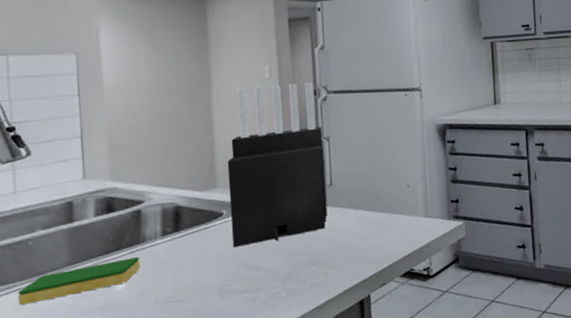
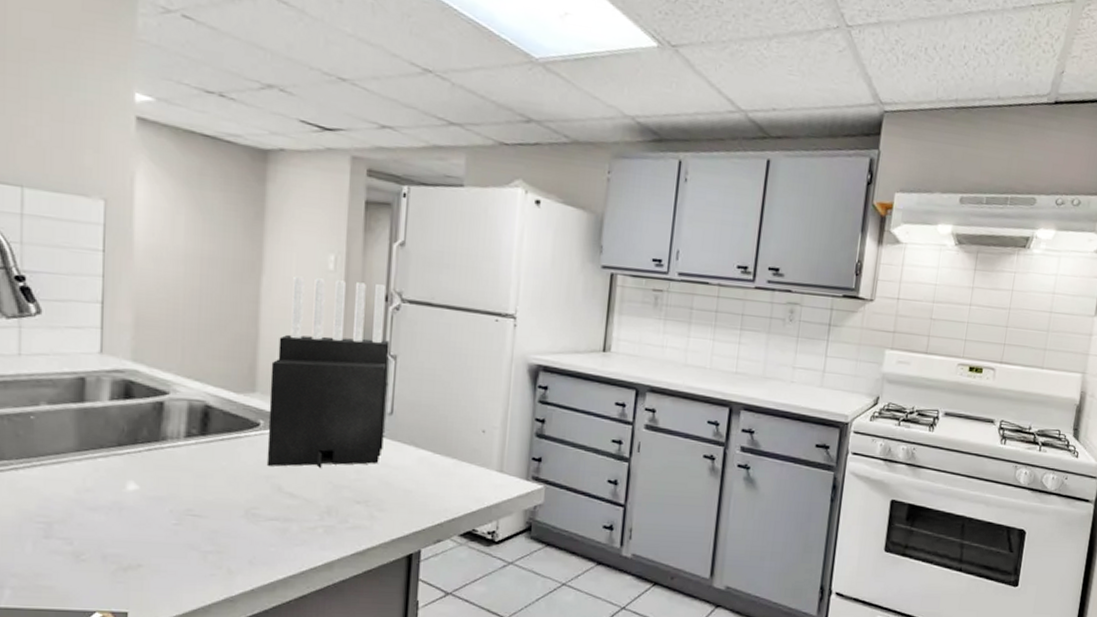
dish sponge: present [18,257,141,305] -> none [14,456,158,488]

